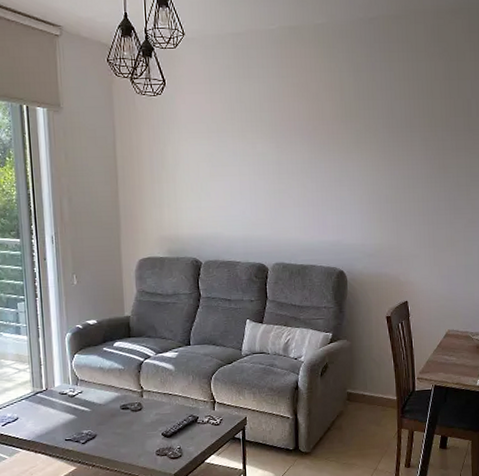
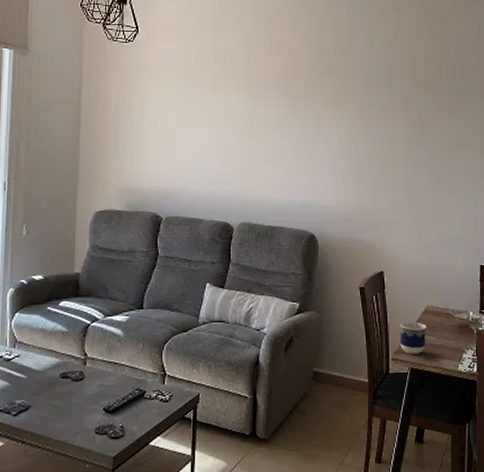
cup: none [424,344,448,373] -> present [400,322,427,354]

